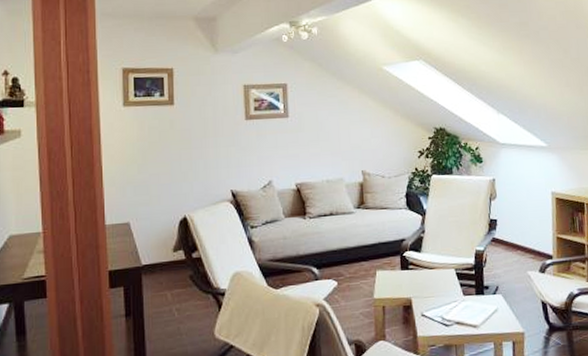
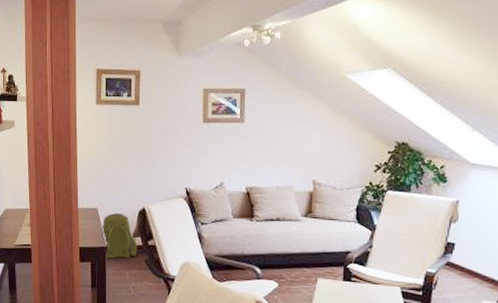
backpack: none [136,225,179,280] -> present [102,212,137,259]

